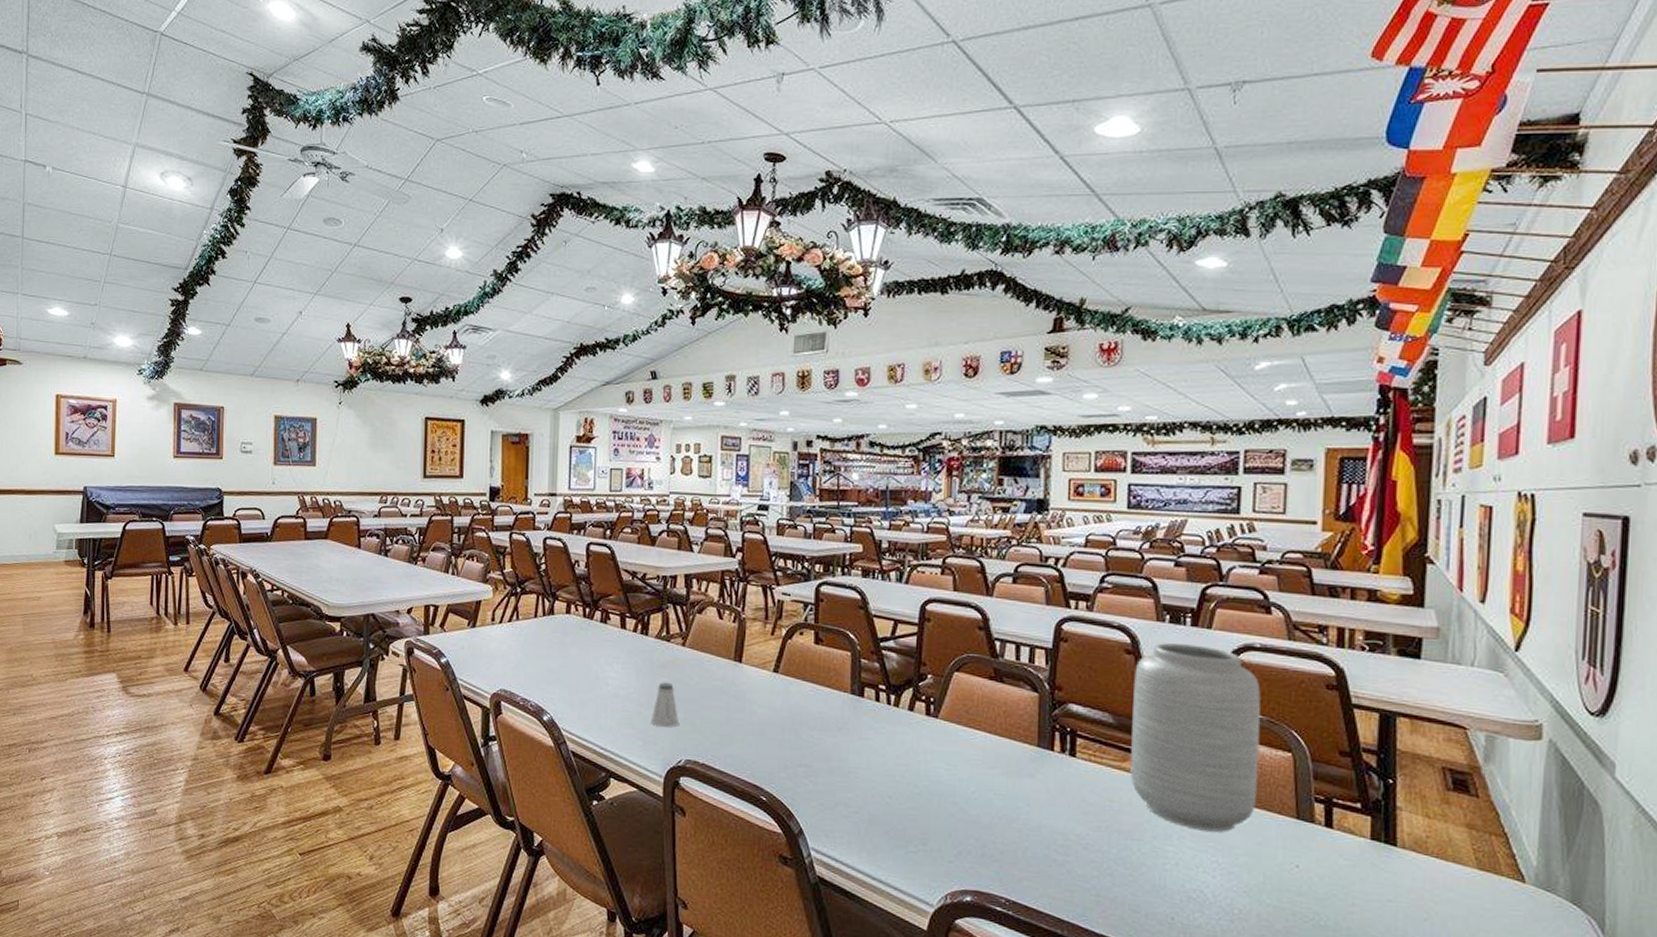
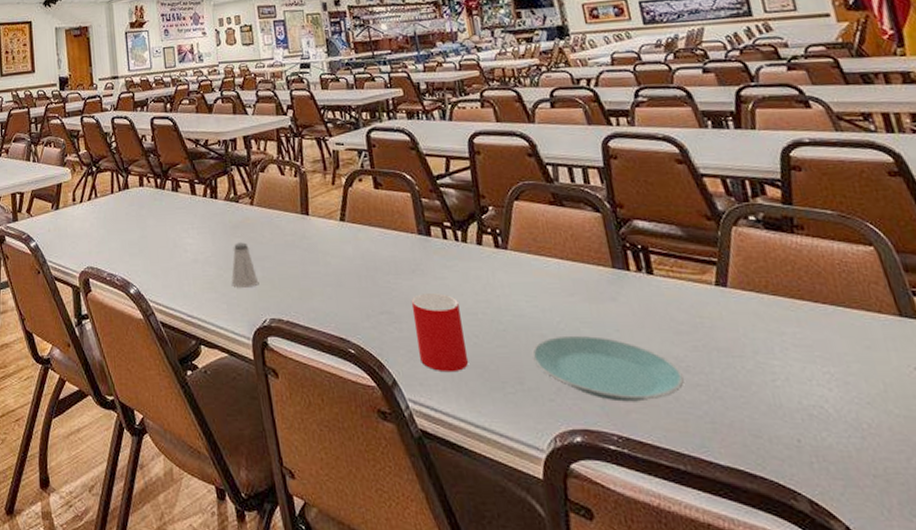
cup: none [830,751,879,828] -> present [411,293,469,373]
plate: none [941,804,1080,871] -> present [532,335,684,402]
vase: present [1130,643,1261,833] -> none [690,147,853,340]

